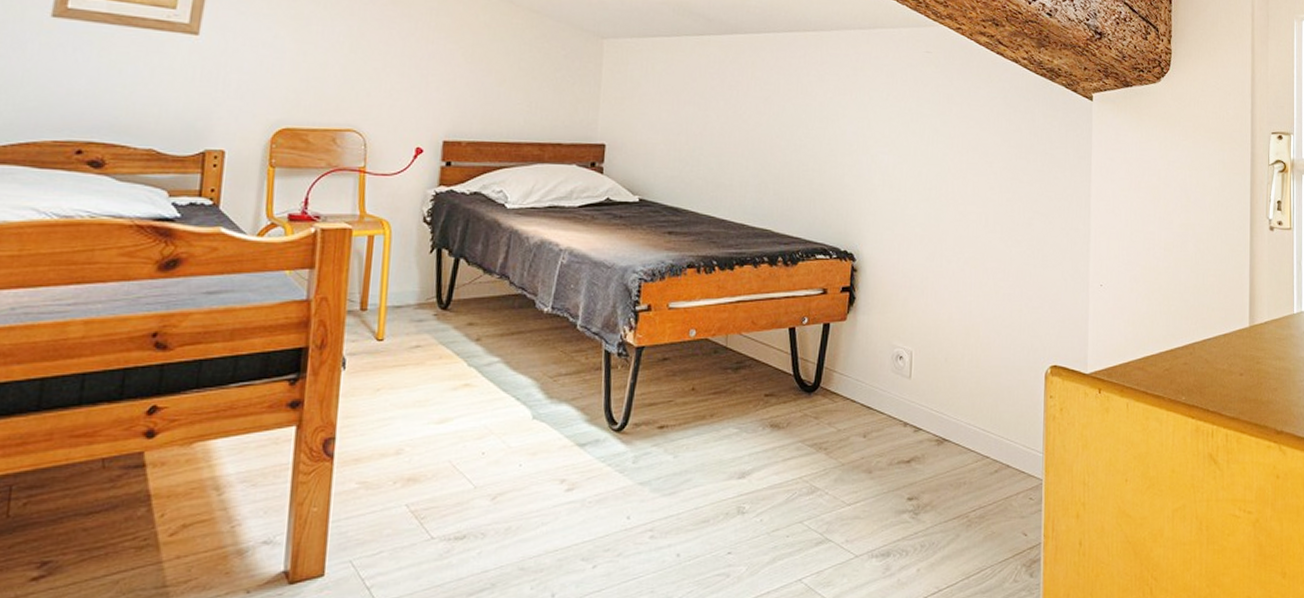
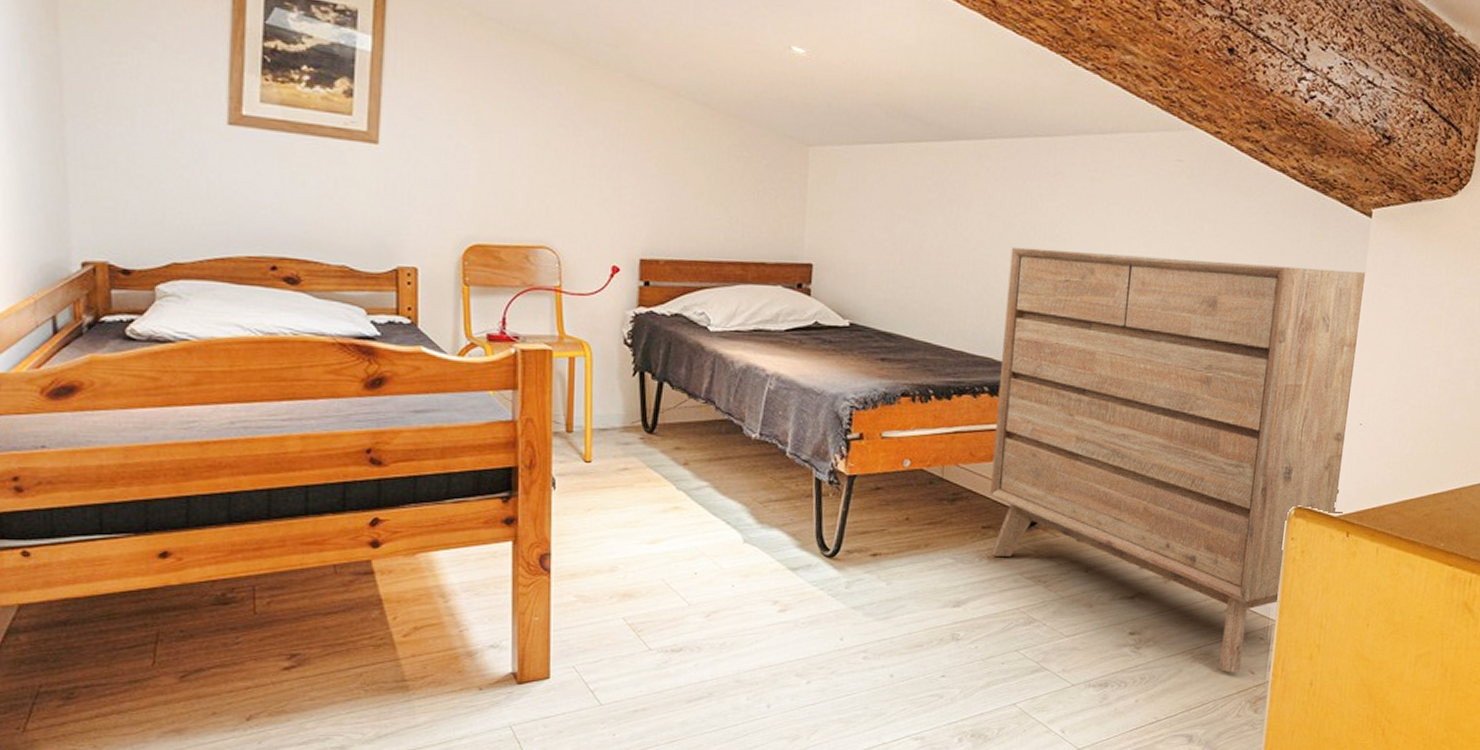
dresser: none [771,128,1093,537] -> present [990,247,1365,674]

